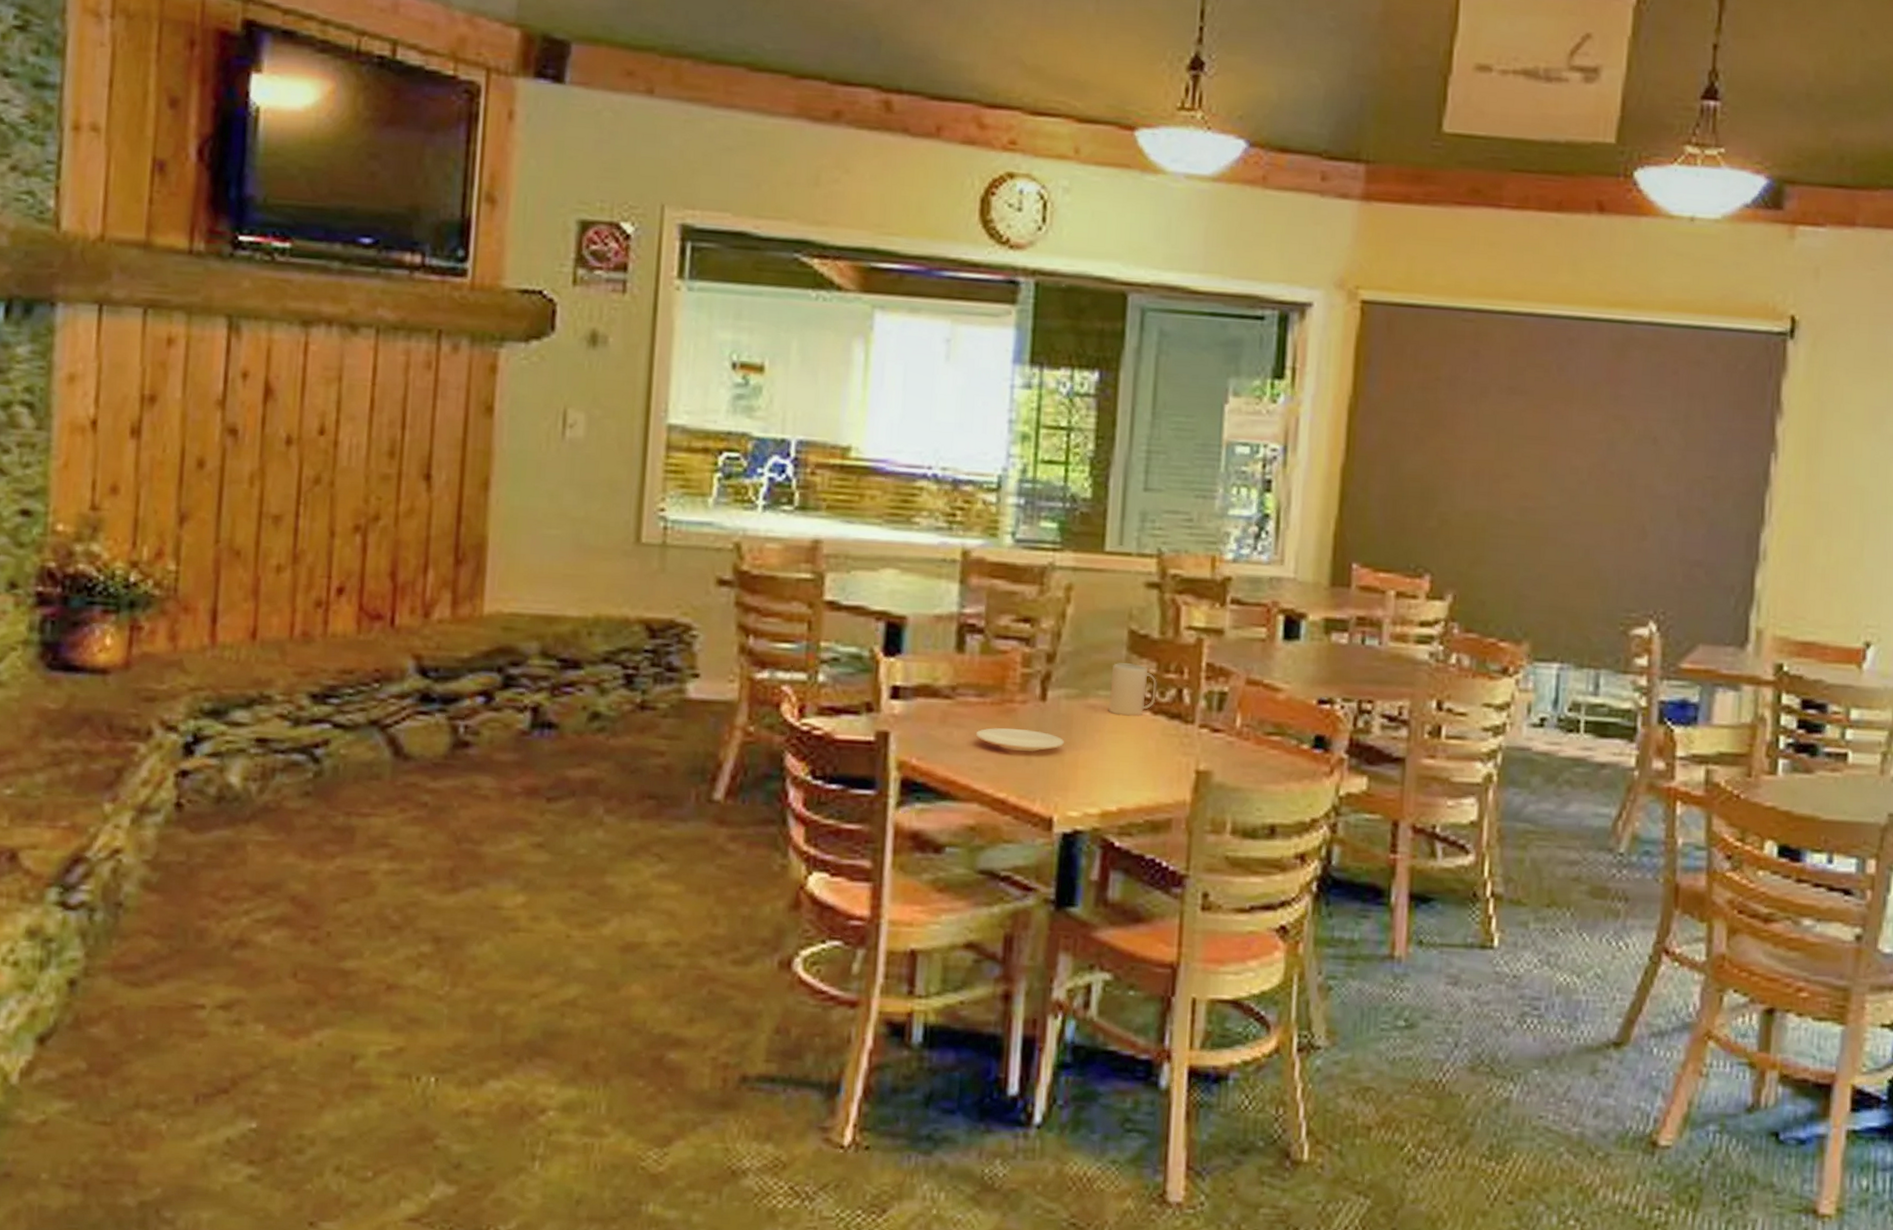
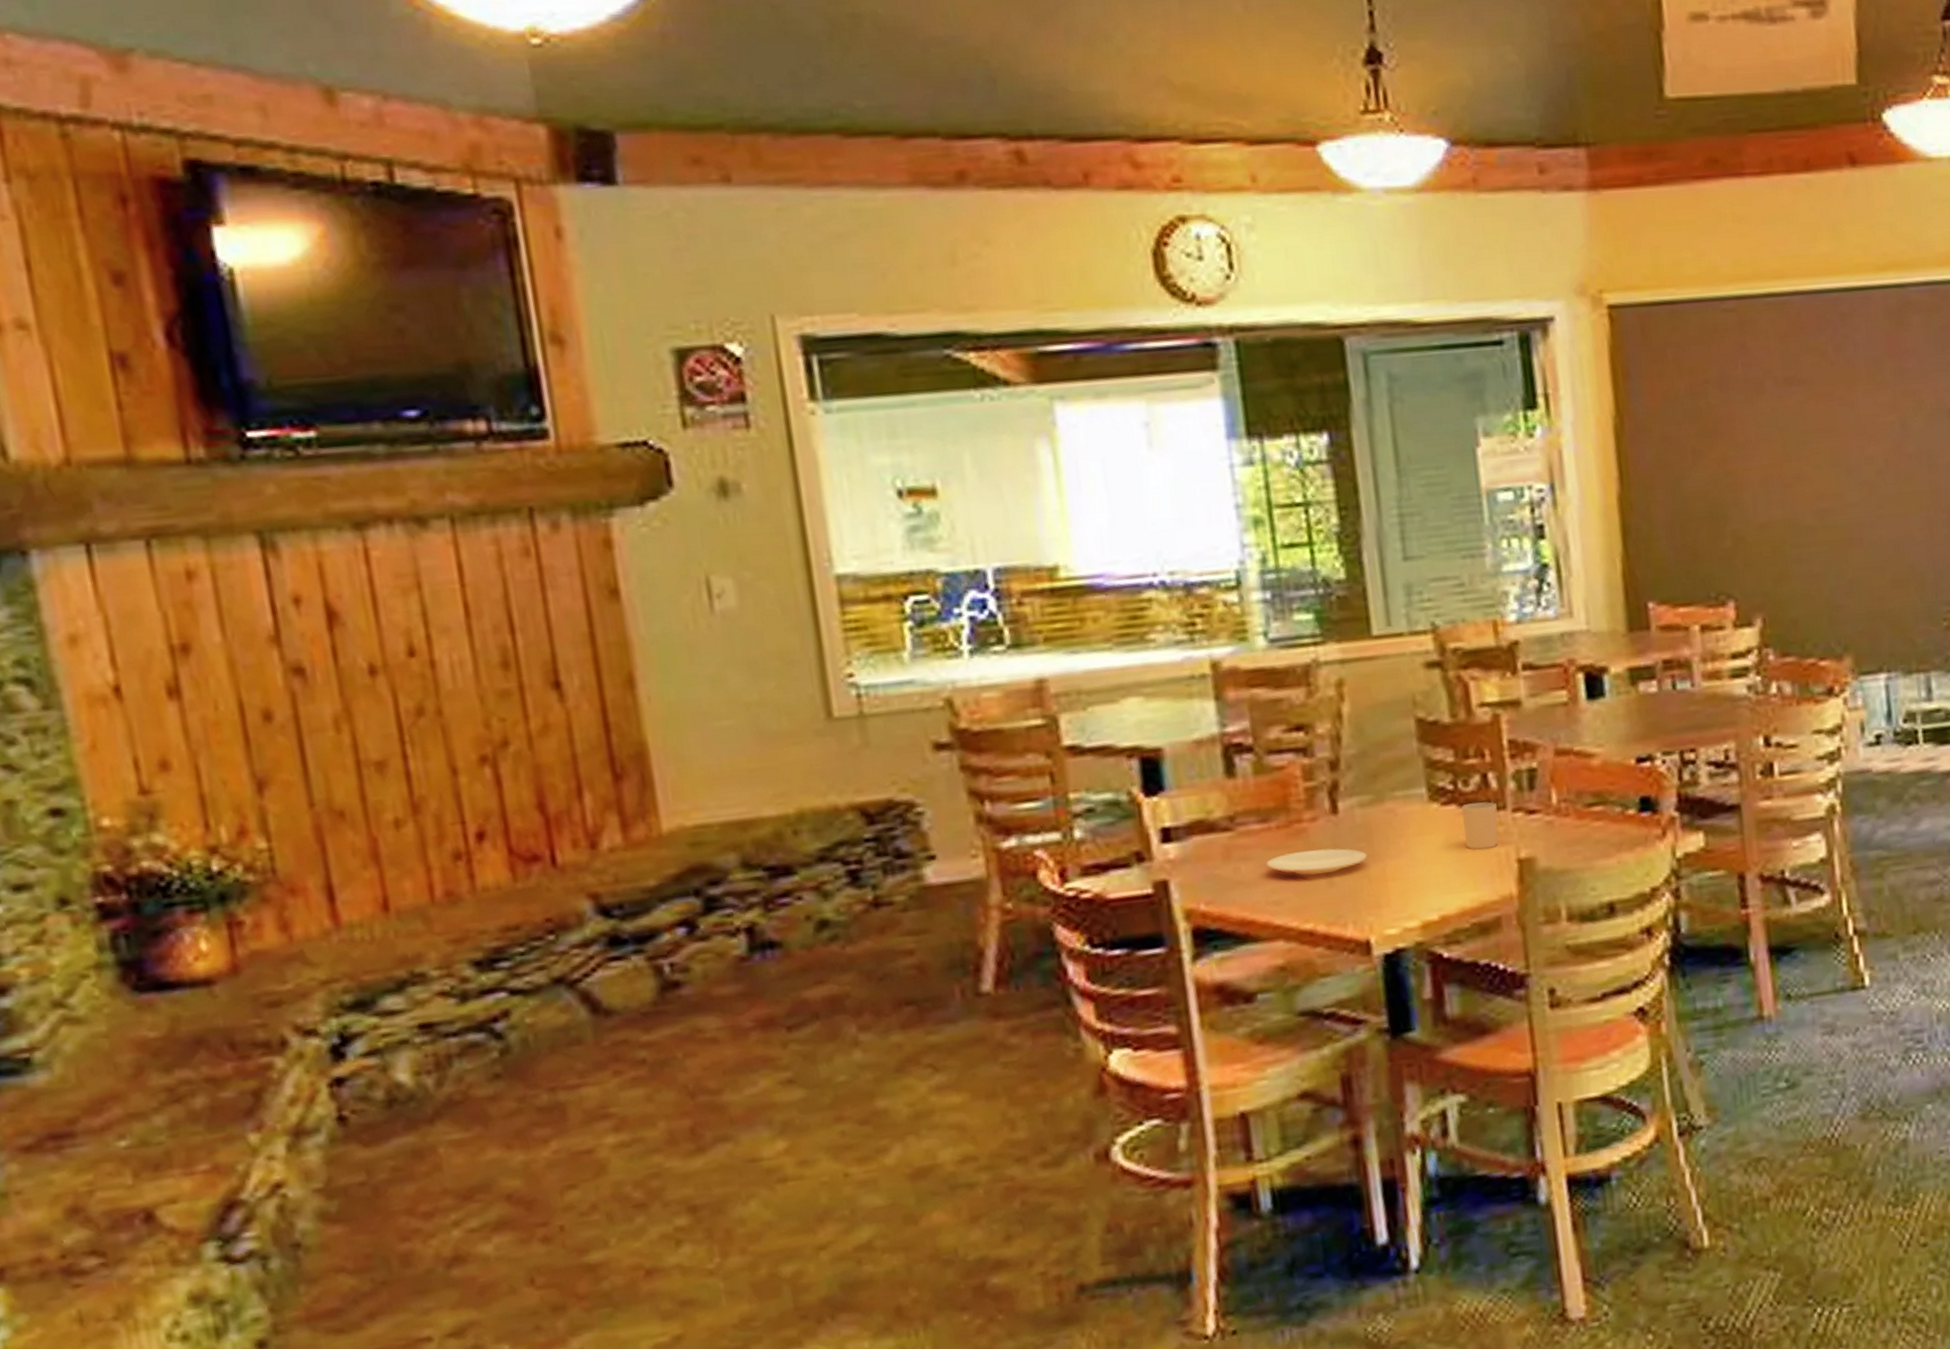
mug: present [1108,663,1157,717] -> none [1405,755,1460,815]
mug: none [1153,713,1187,757] -> present [1462,801,1499,850]

